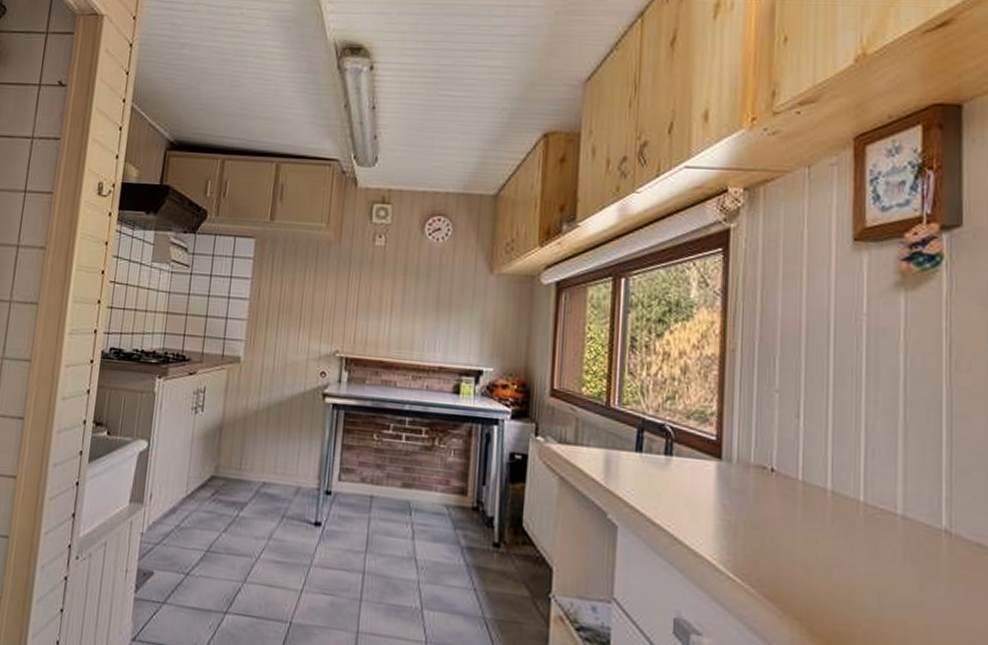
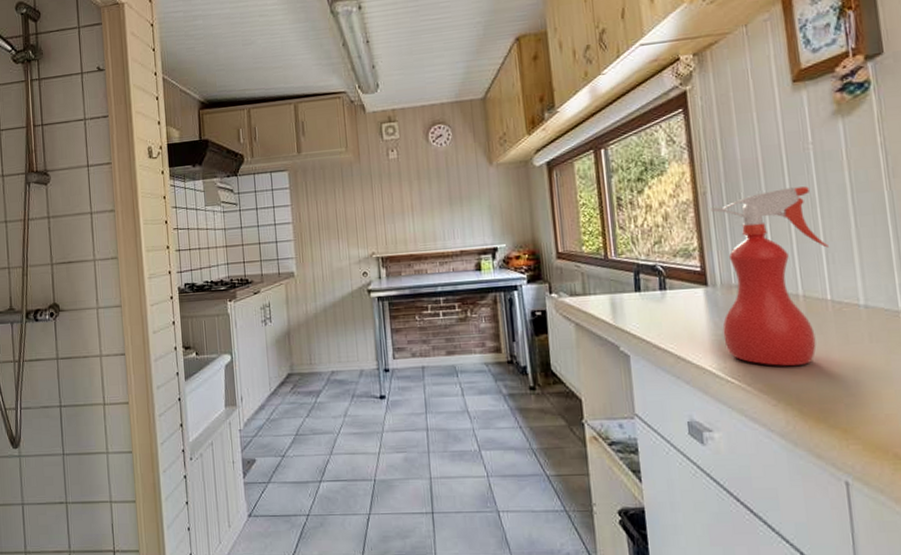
spray bottle: none [731,361,869,574] -> present [711,186,829,366]

